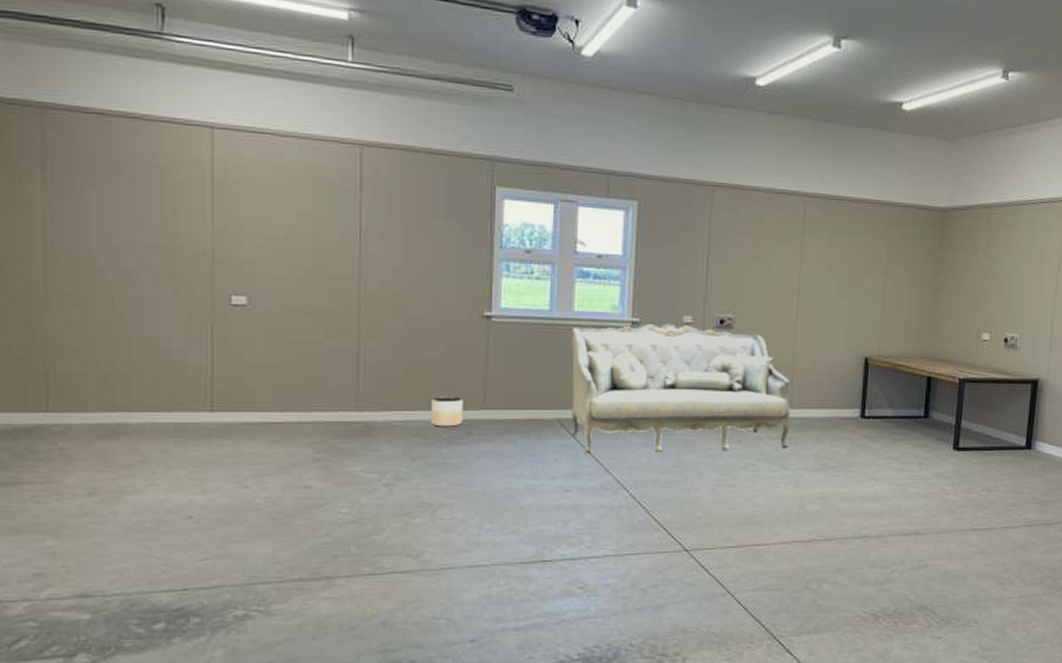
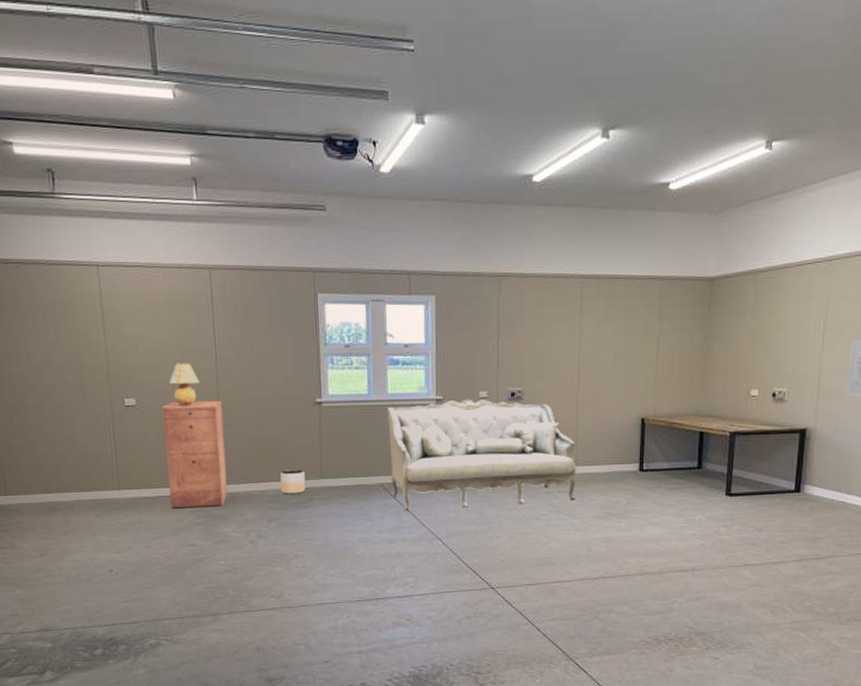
filing cabinet: none [281,303,362,439] -> present [161,400,227,509]
table lamp: none [295,256,336,310] -> present [169,363,200,406]

